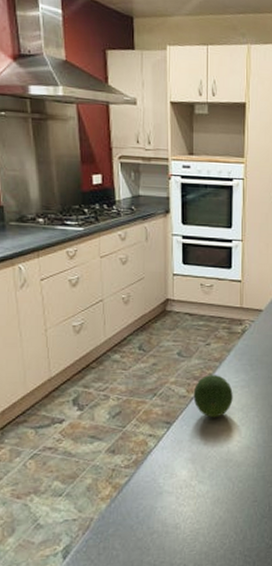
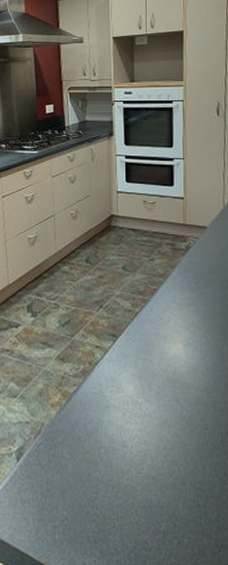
fruit: present [193,375,233,418] -> none [138,291,179,335]

